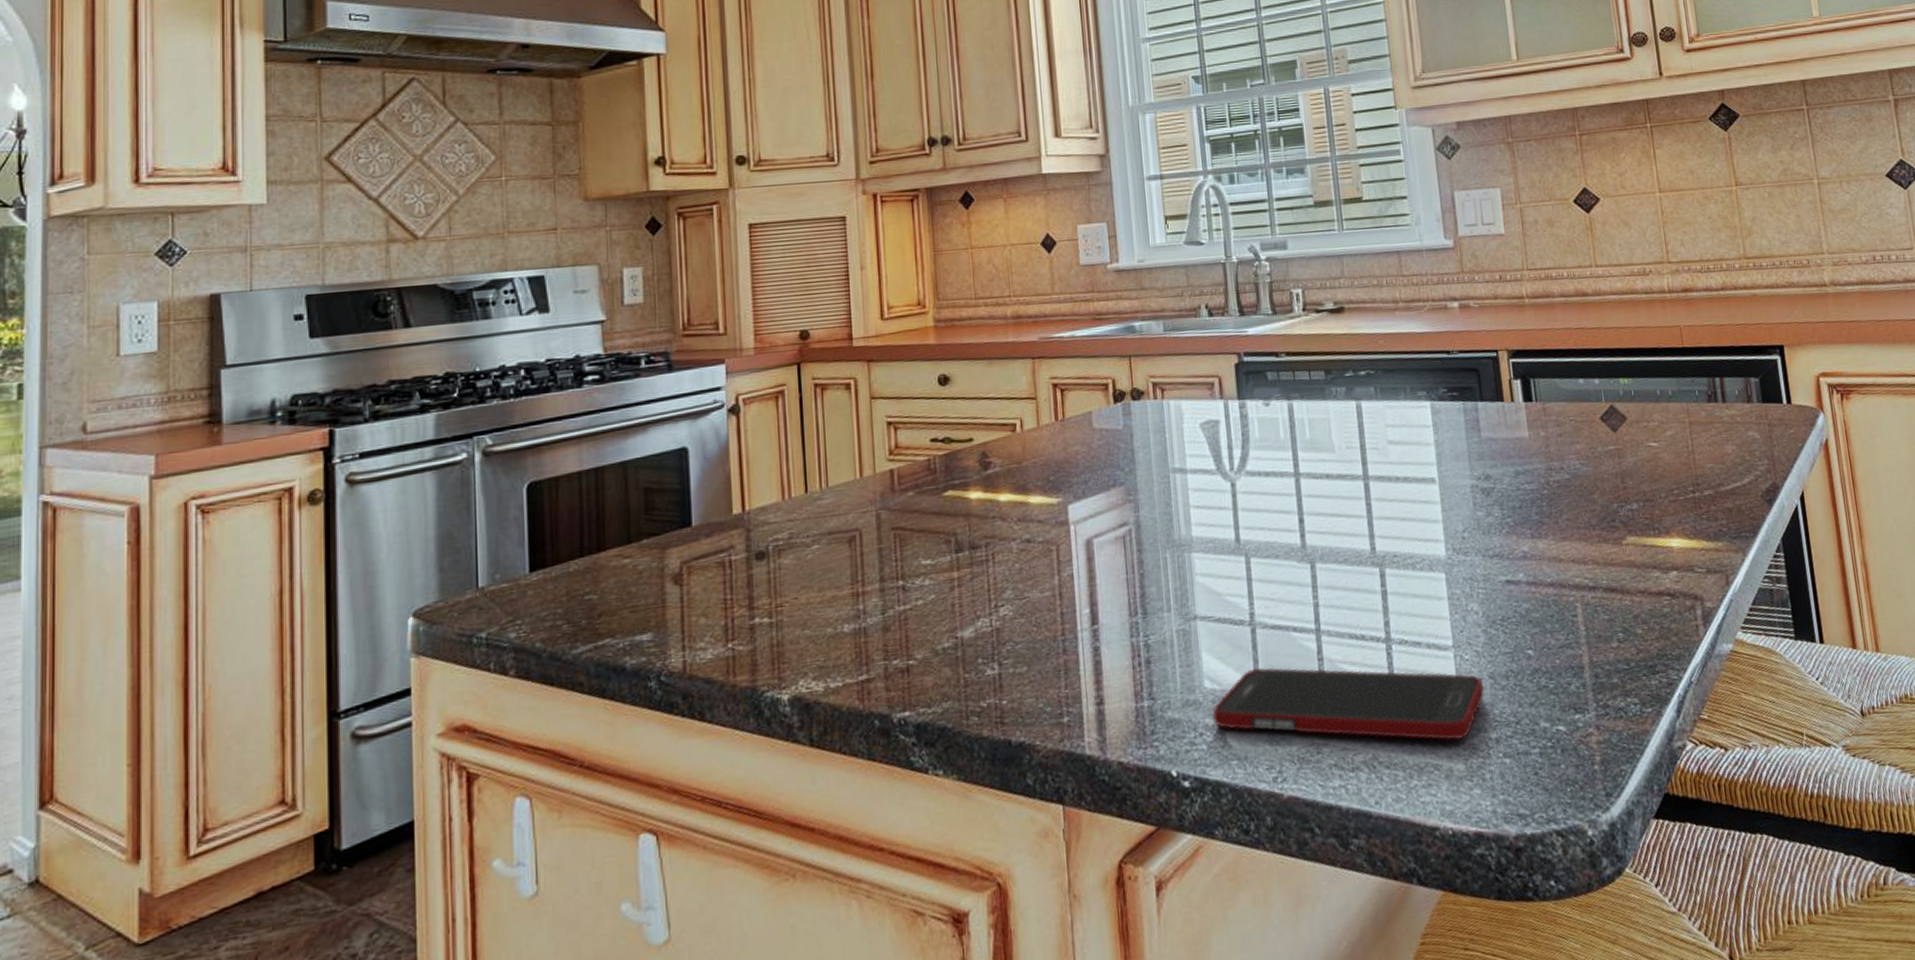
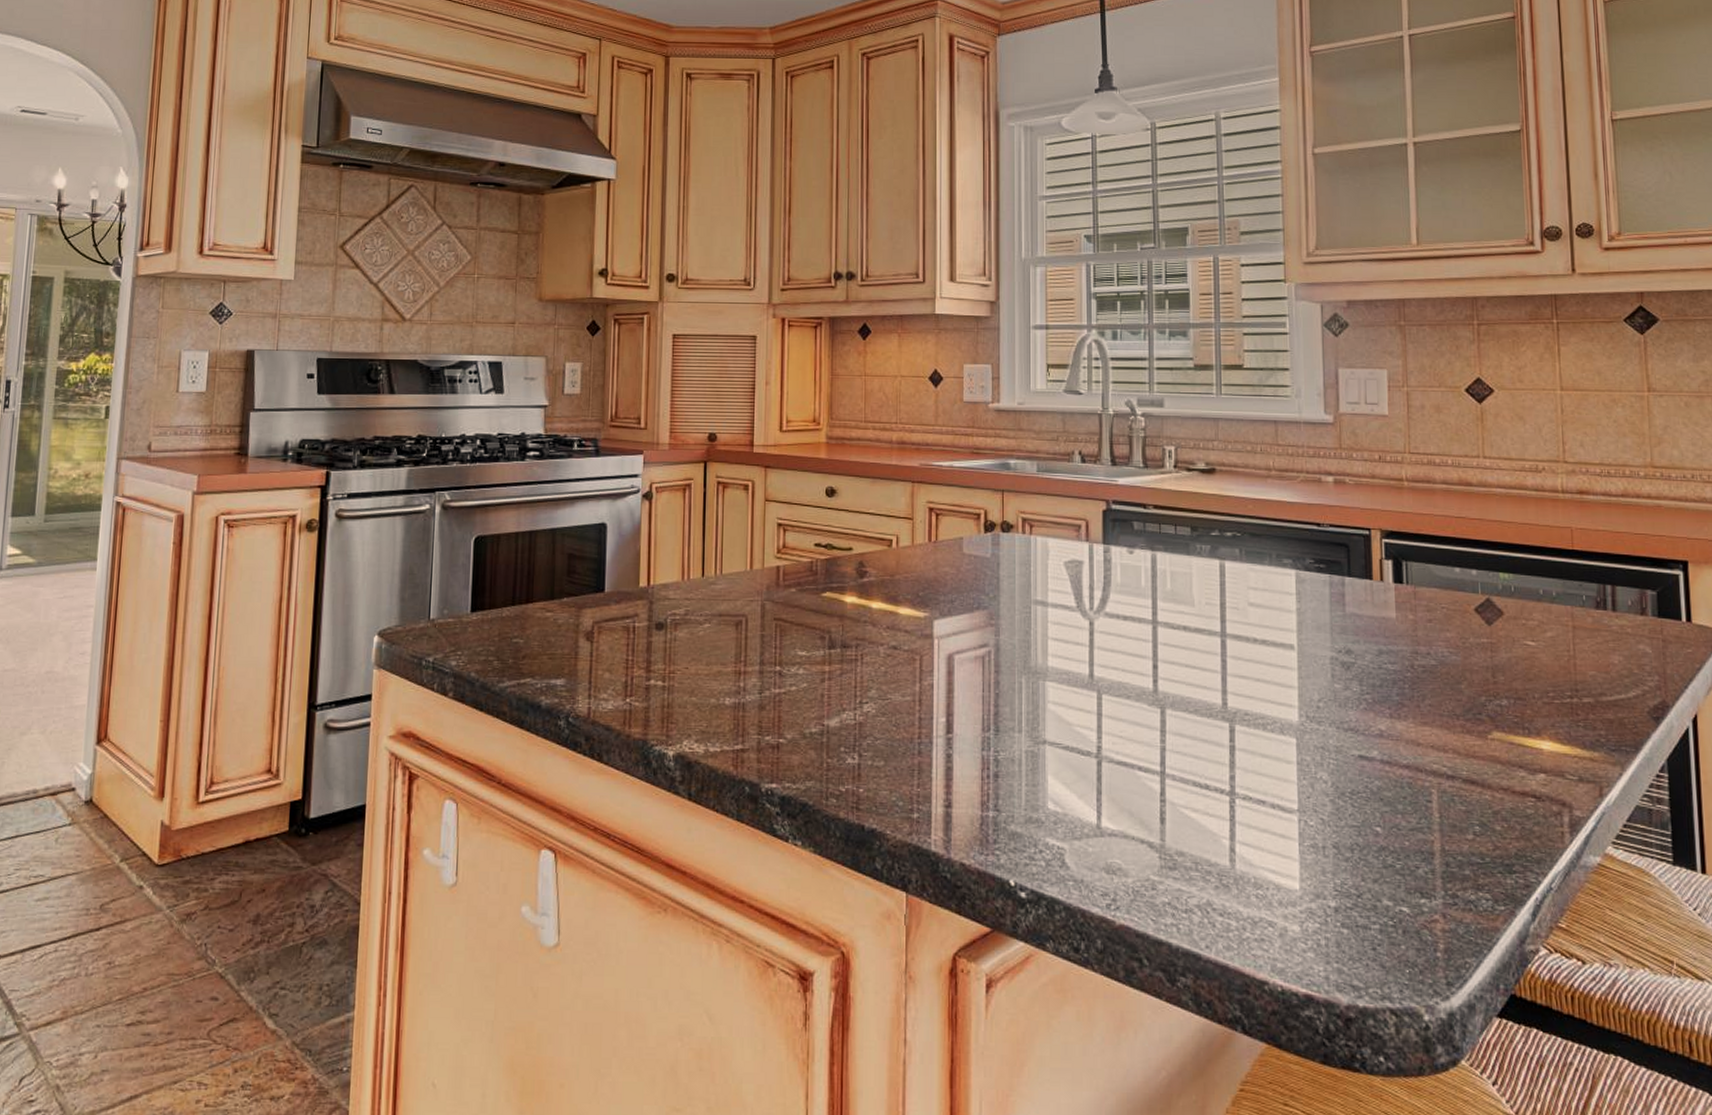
cell phone: present [1212,667,1485,741] -> none [1052,798,1328,902]

